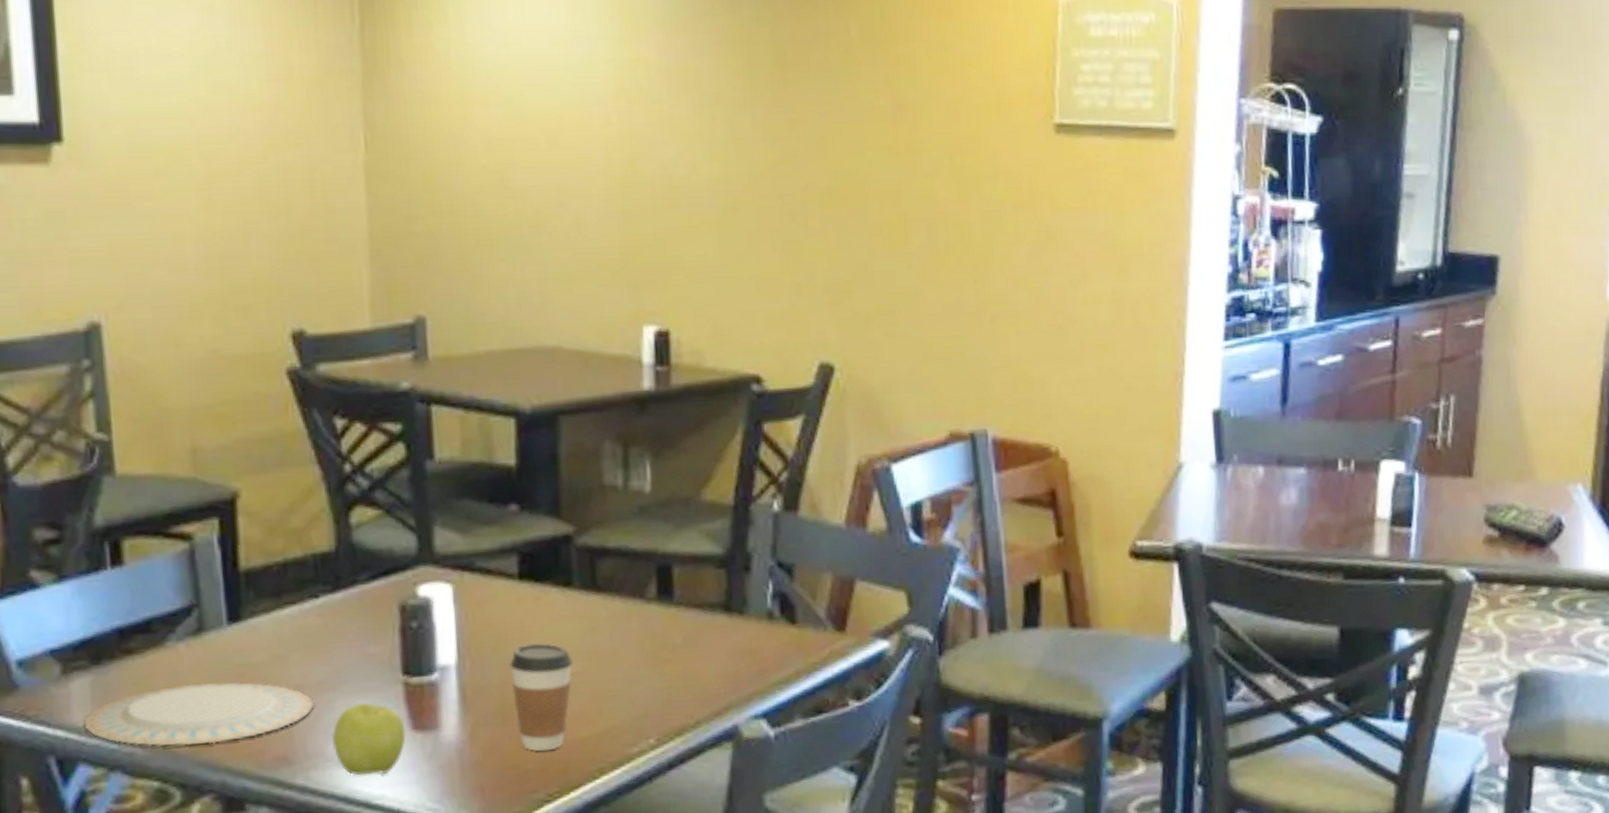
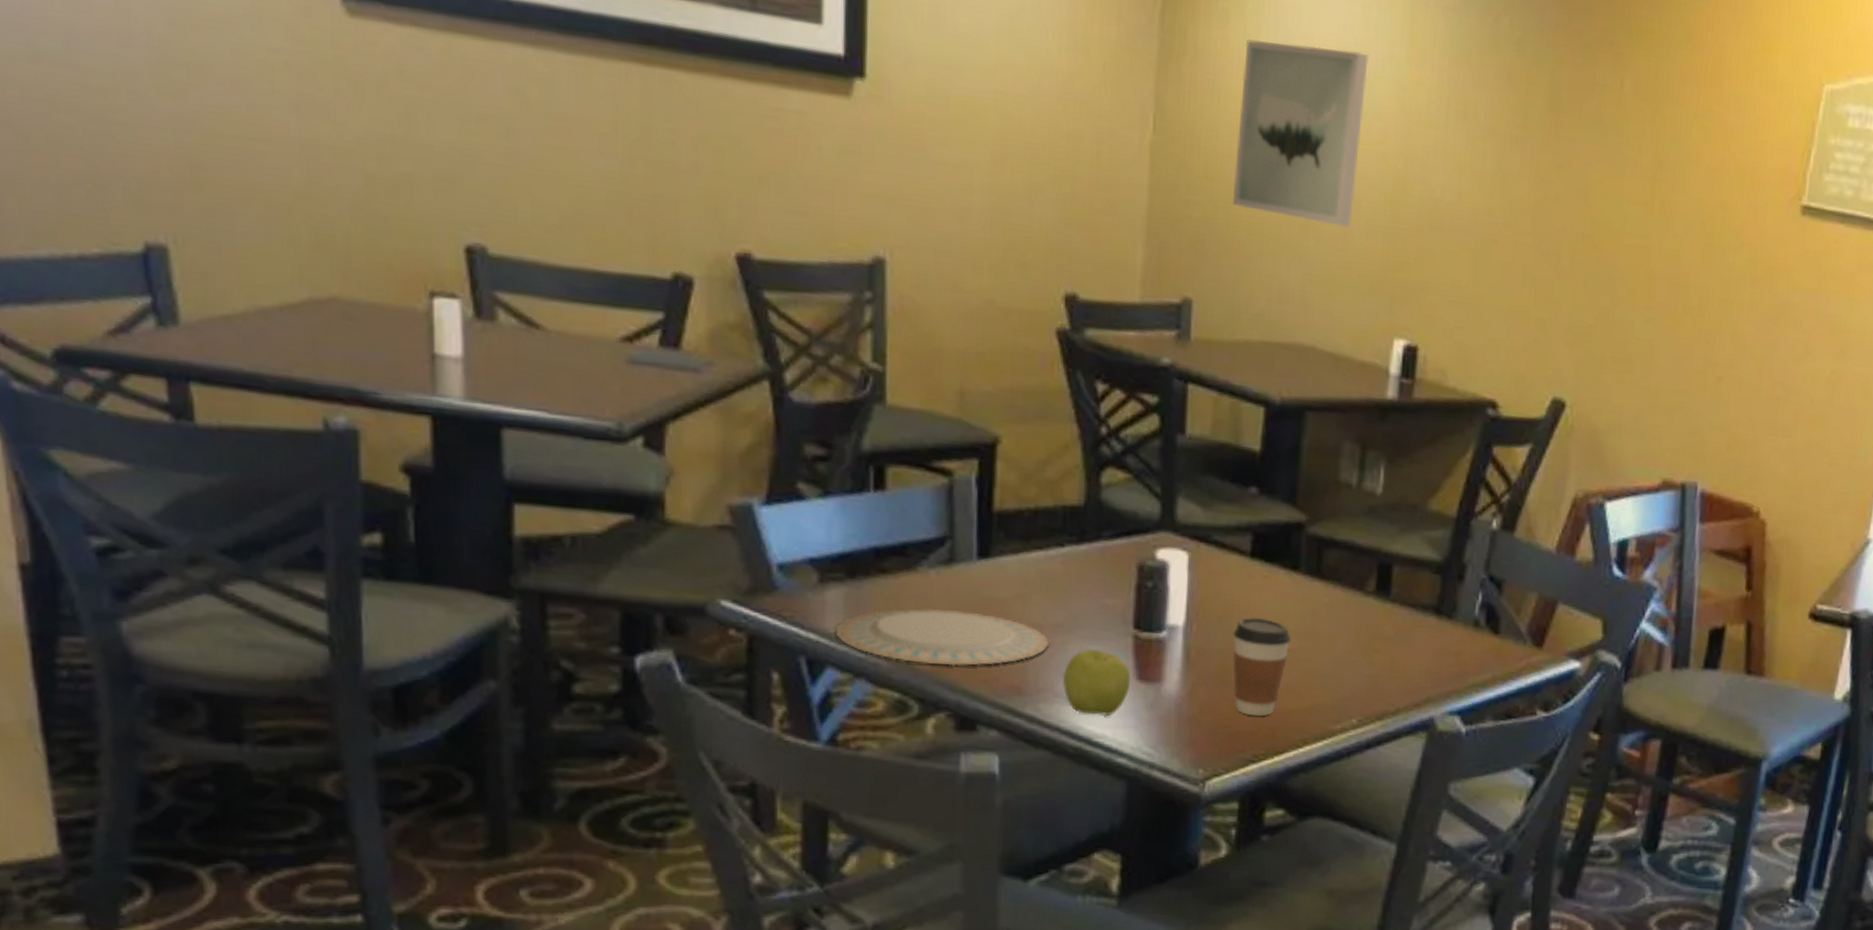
wall art: none [450,39,584,218] -> present [1232,39,1369,227]

